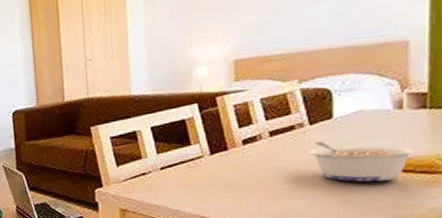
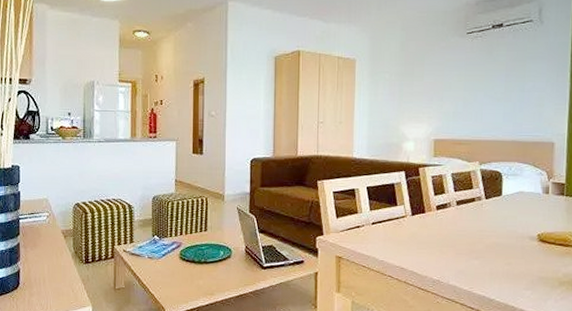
legume: present [308,141,419,182] -> none [483,213,558,249]

